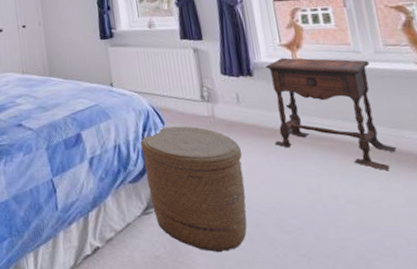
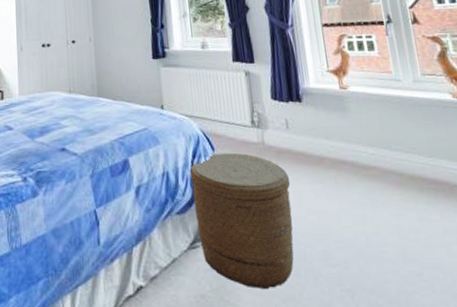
side table: present [265,57,397,170] -> none [314,84,434,200]

